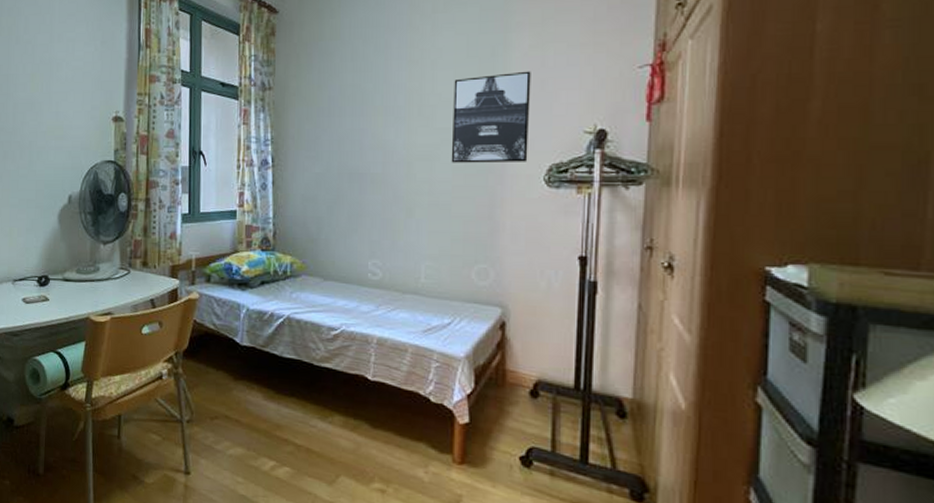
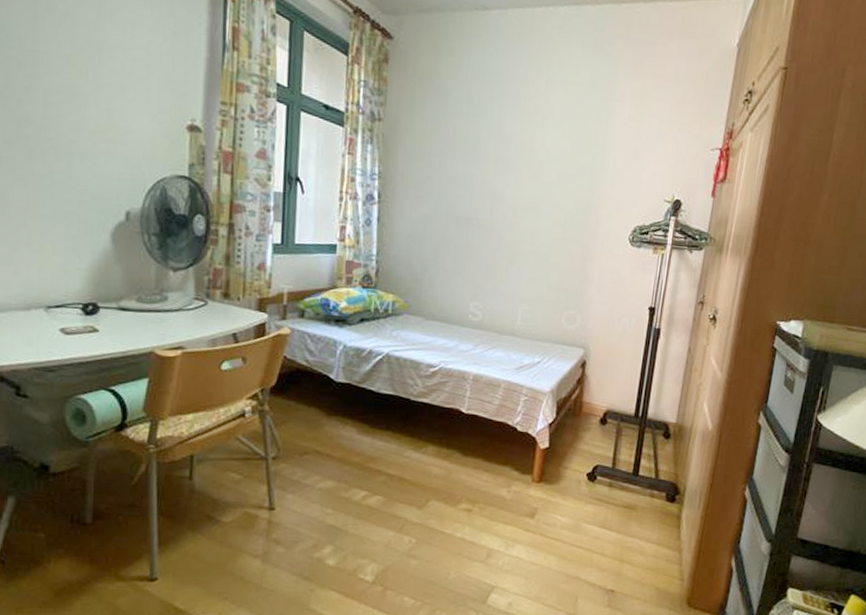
wall art: present [451,71,531,163] -> none [552,137,628,222]

